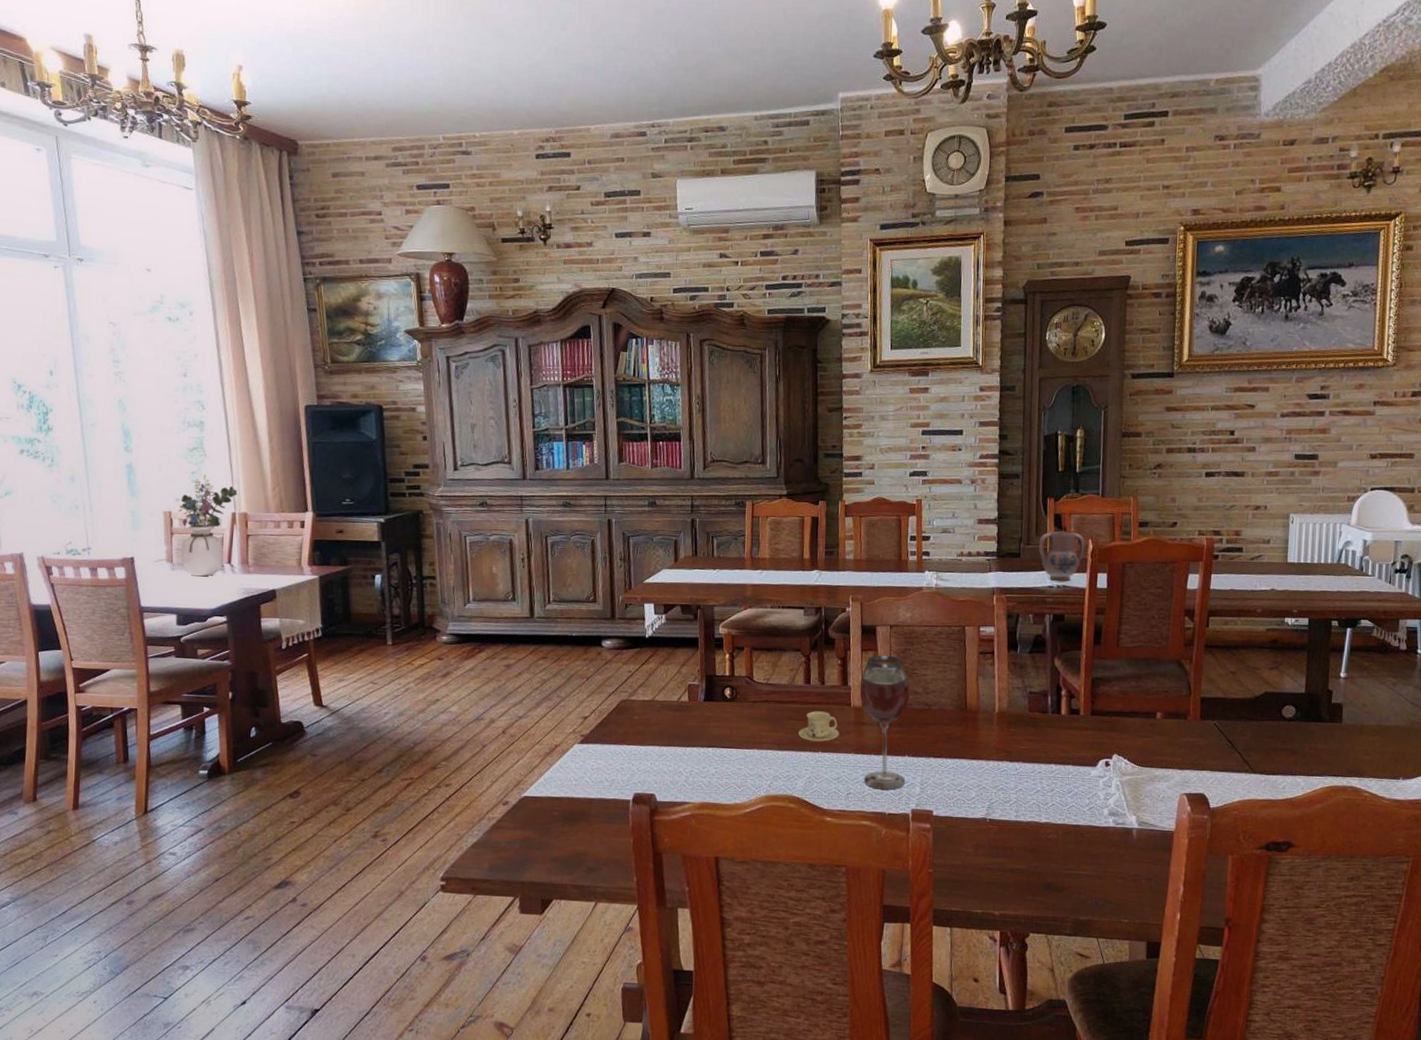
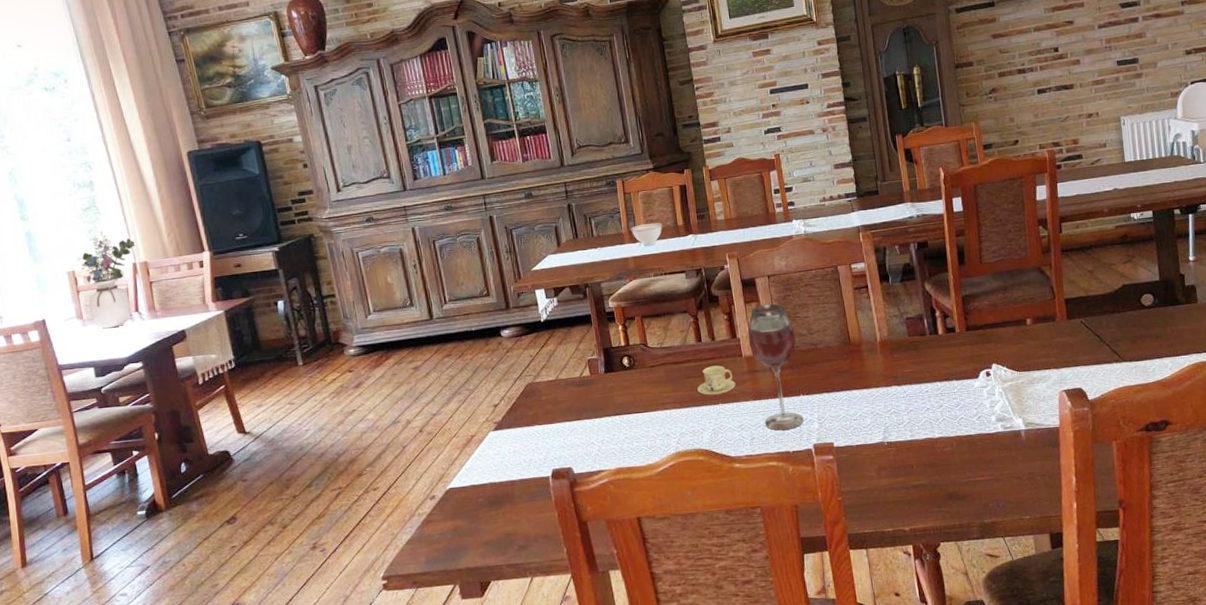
bowl: none [753,551,788,575] -> present [630,222,663,246]
pitcher: present [1039,531,1085,582] -> none [894,163,937,212]

